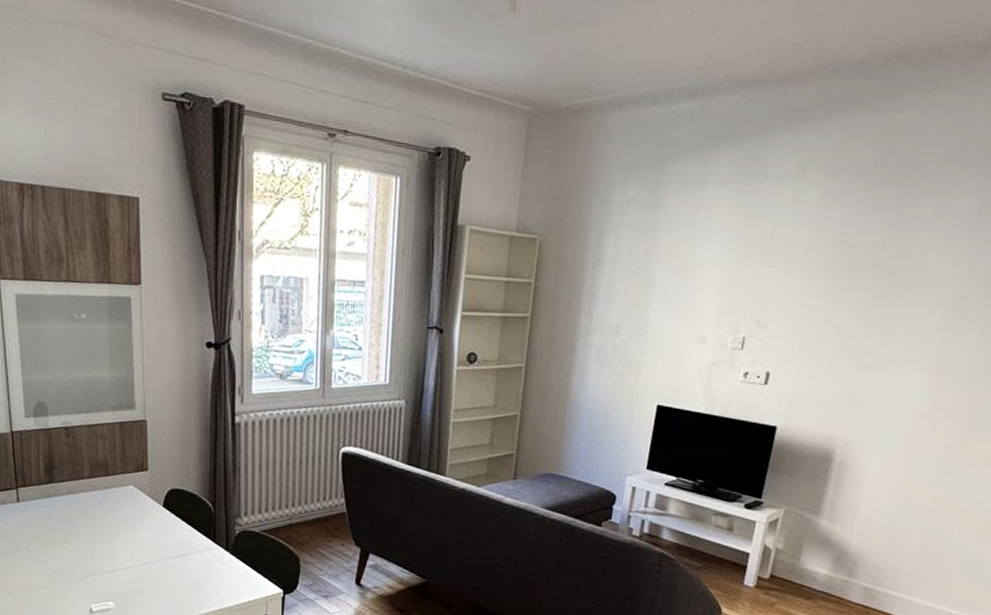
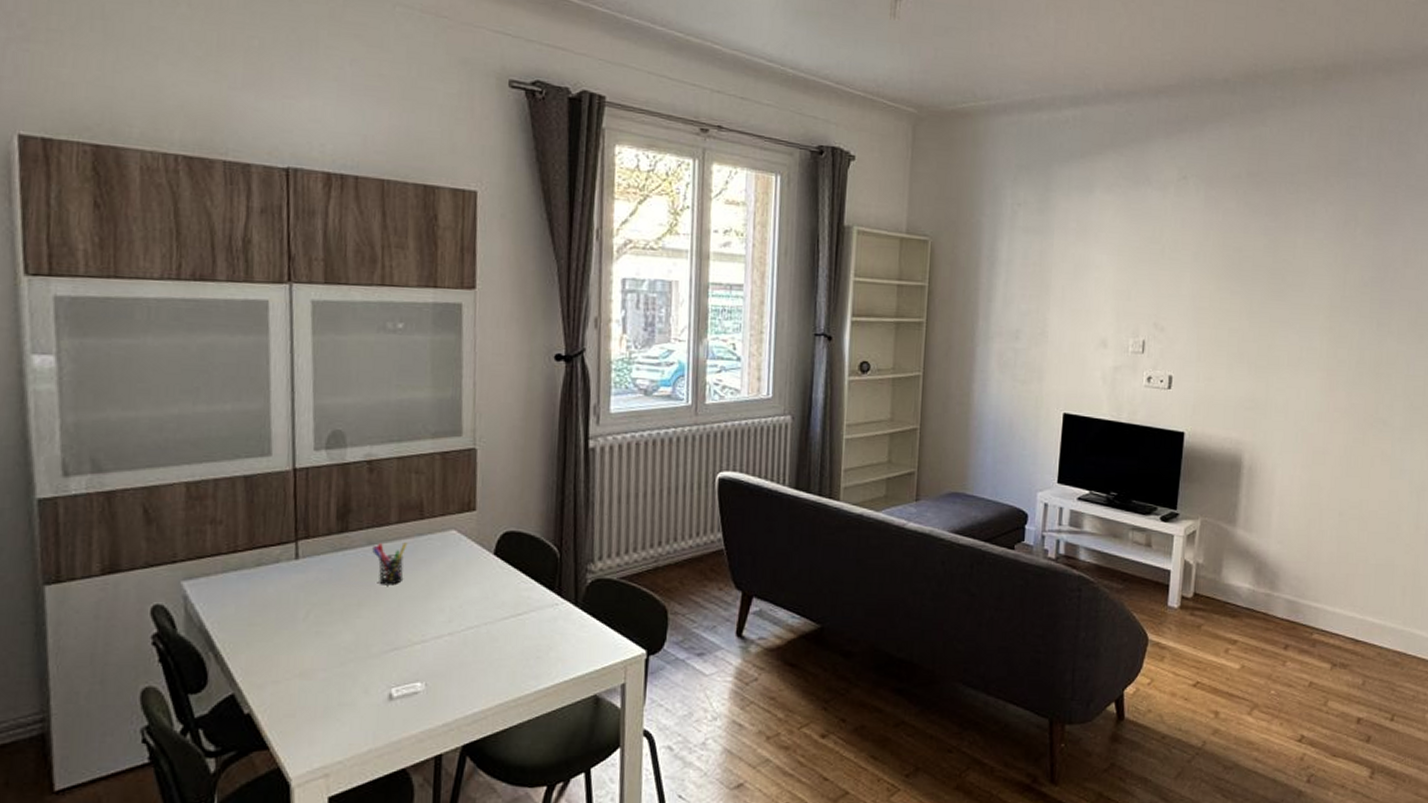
pen holder: none [72,493,98,526] -> present [372,542,408,585]

